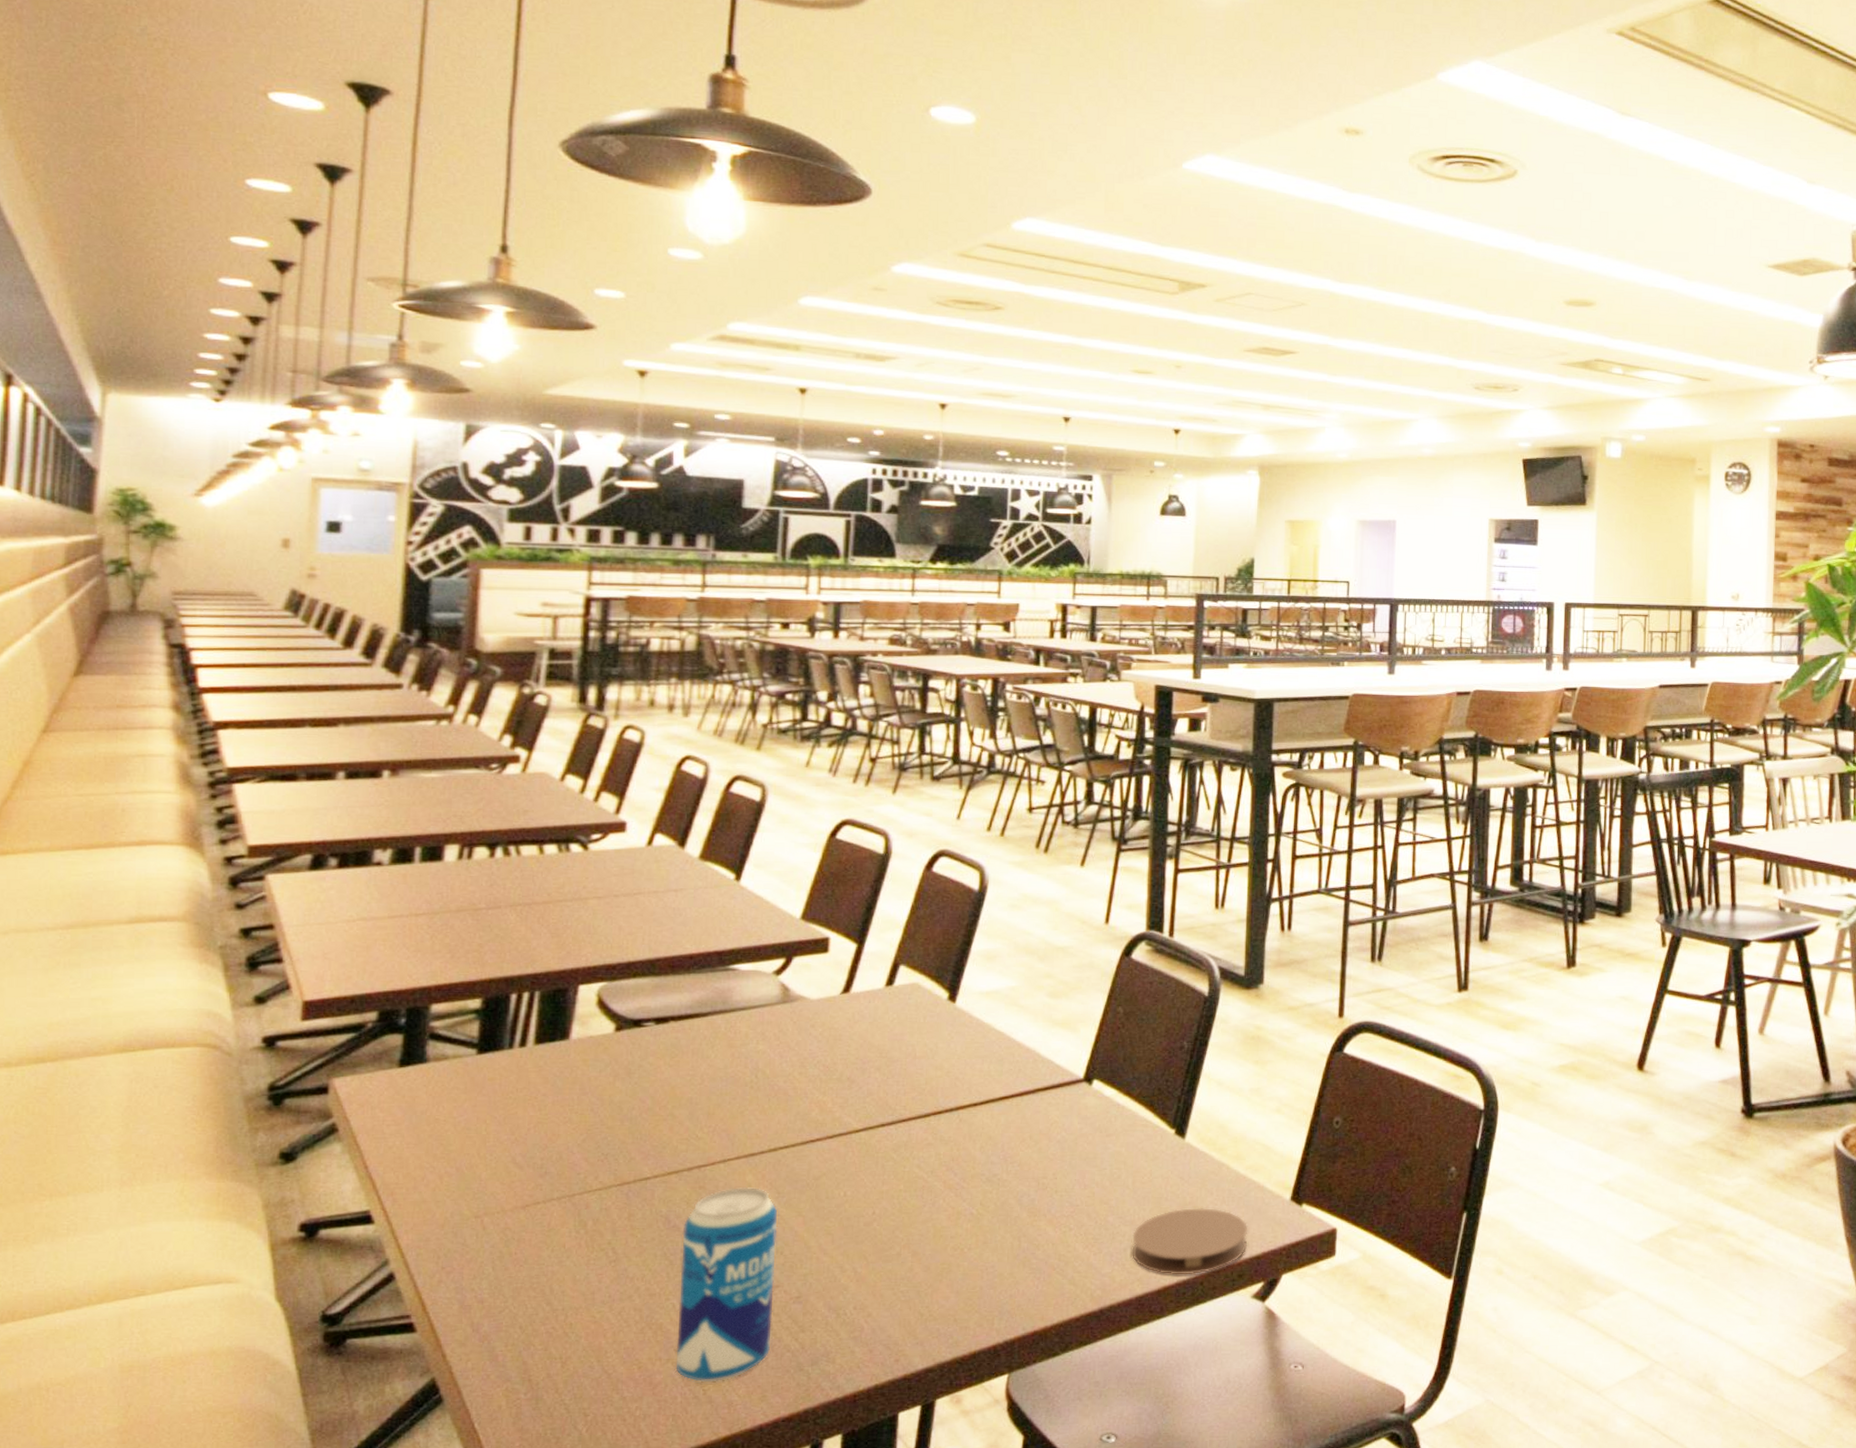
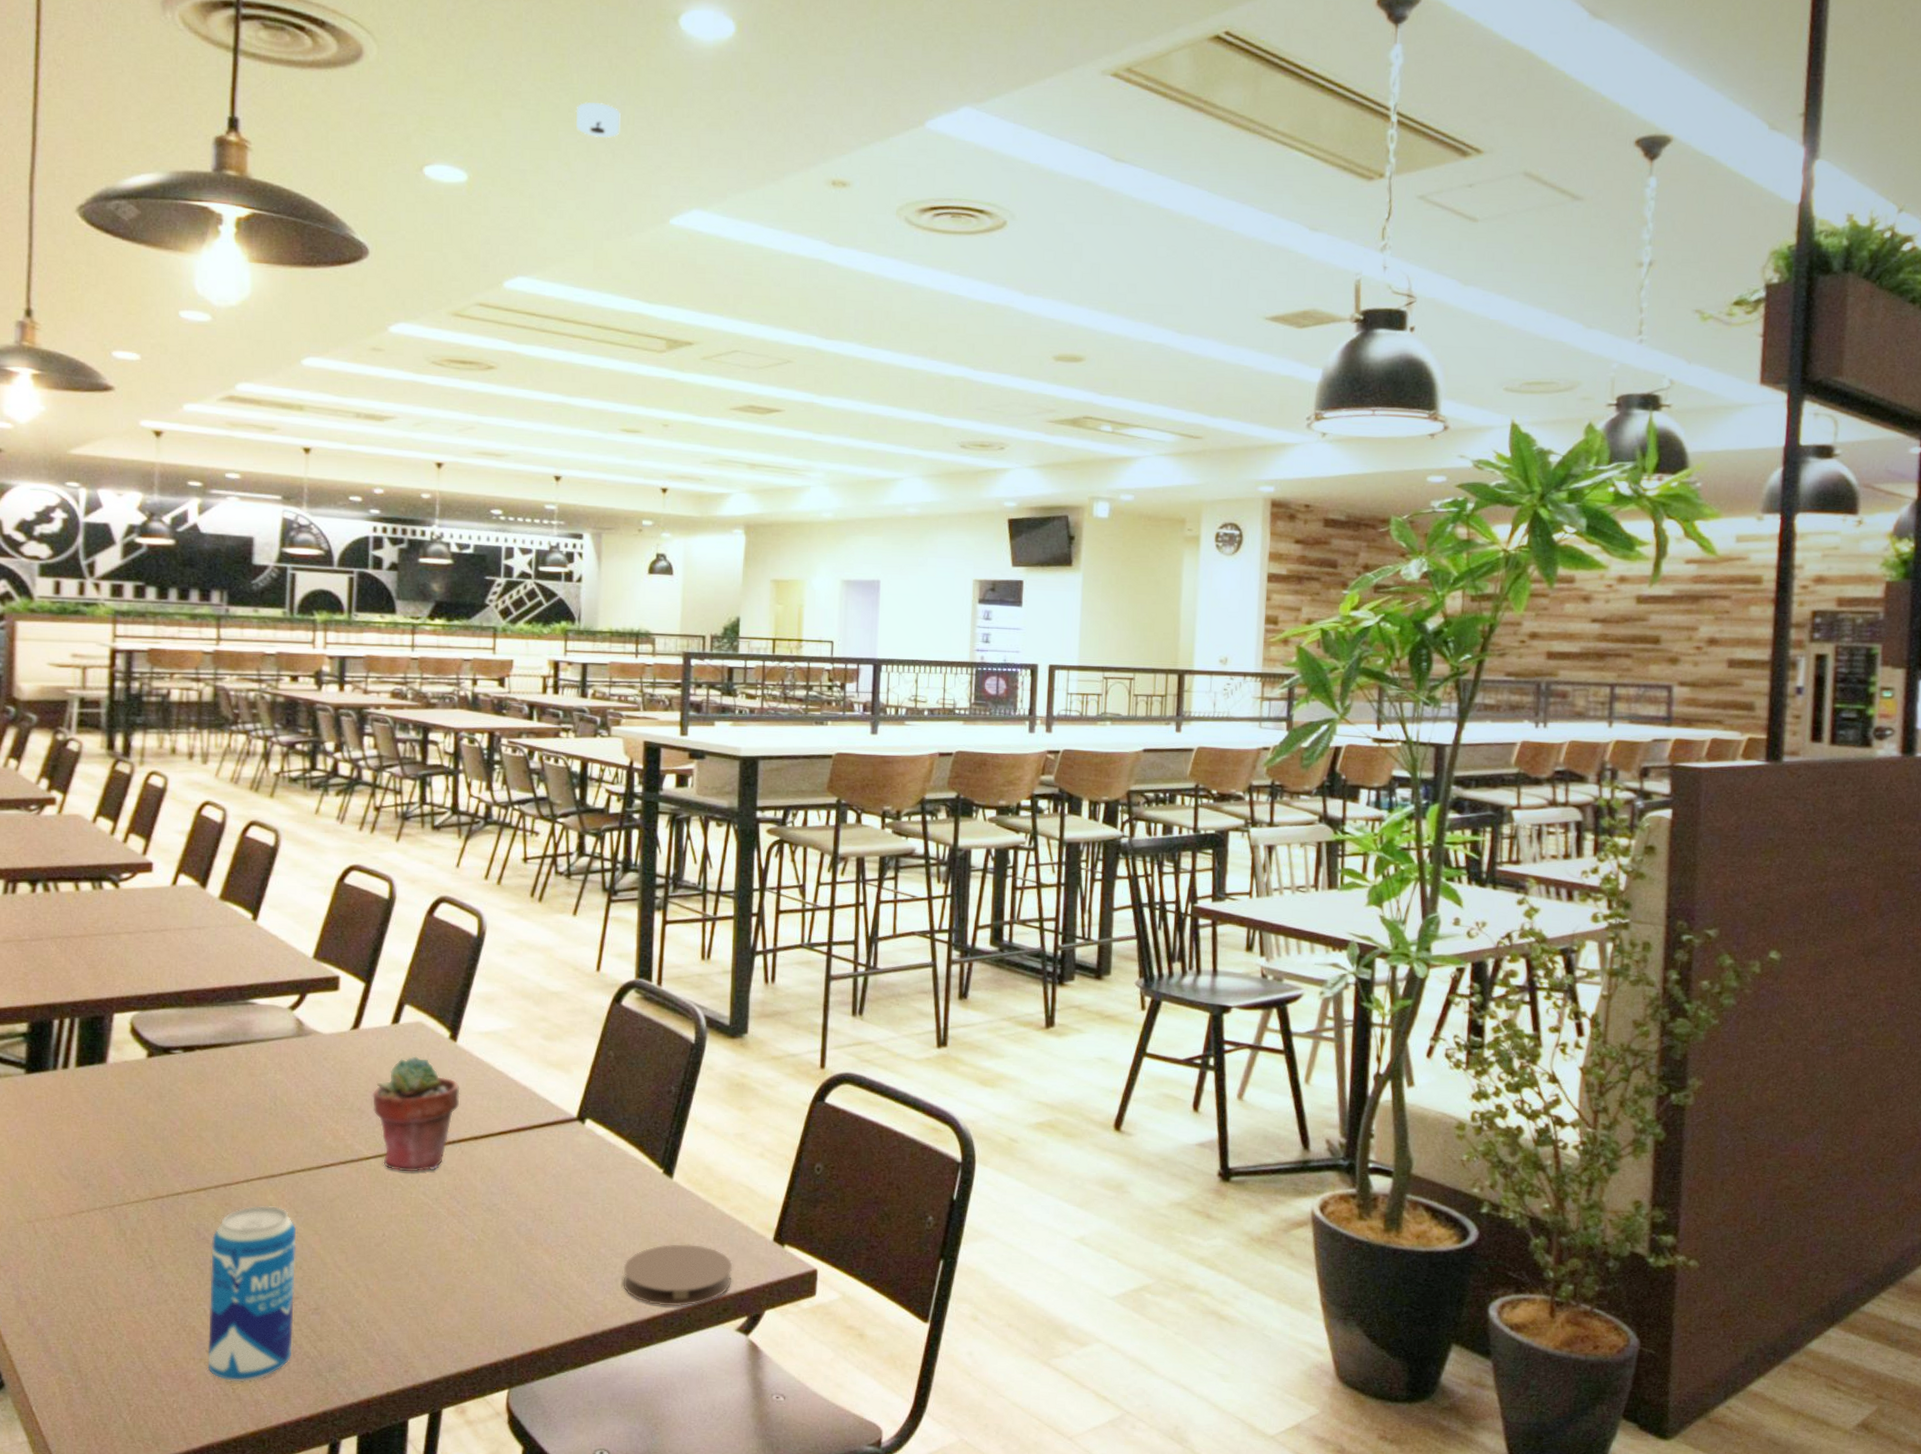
potted succulent: none [864,1020,959,1144] -> present [373,1056,460,1172]
smoke detector: none [1087,47,1133,84] -> present [576,101,621,139]

